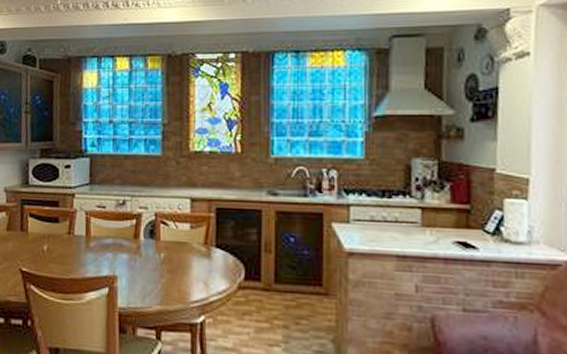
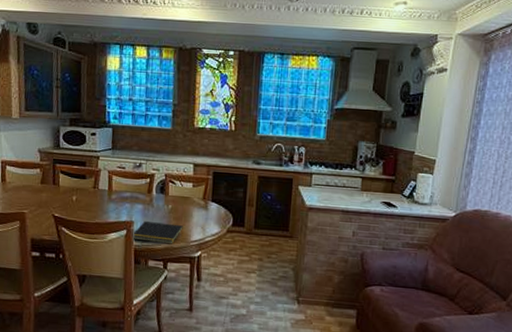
notepad: none [118,274,180,306] -> present [134,220,183,244]

